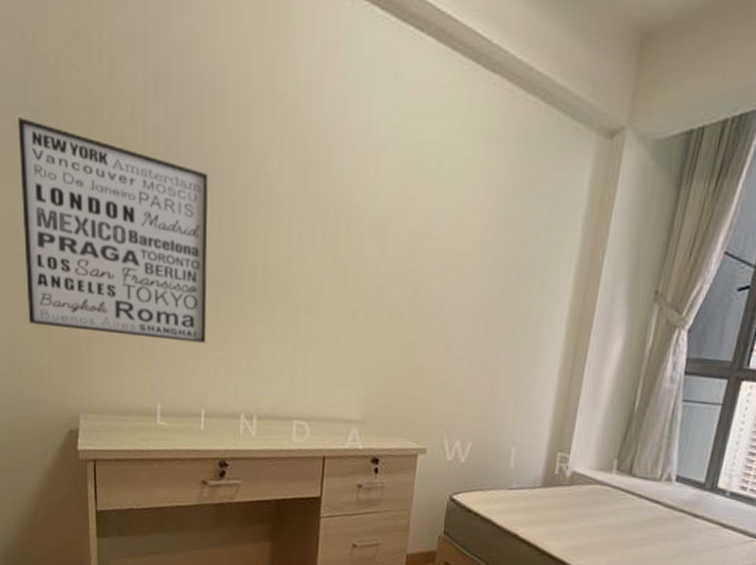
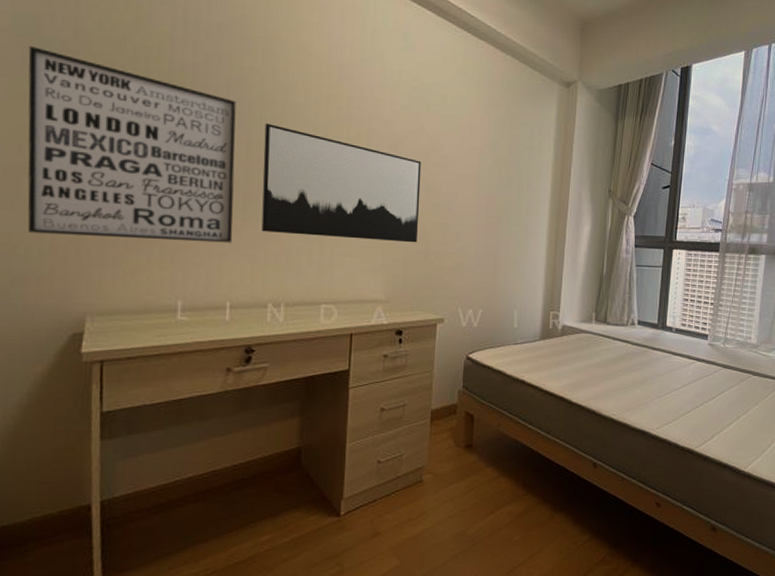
wall art: none [234,201,410,354] -> present [261,123,422,243]

